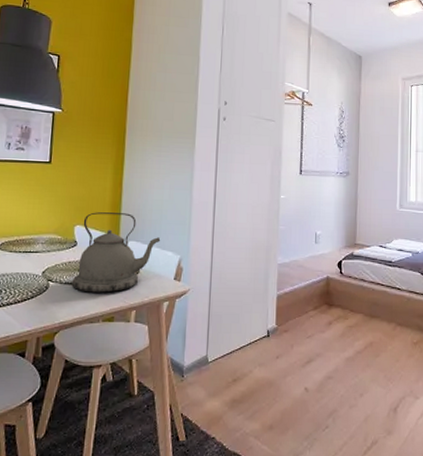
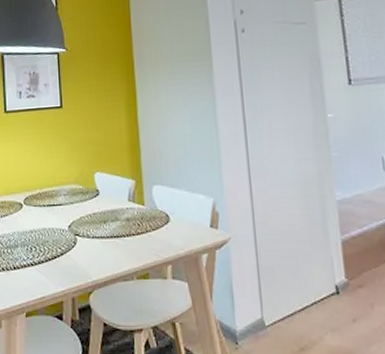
kettle: present [71,212,161,293] -> none [99,154,189,247]

